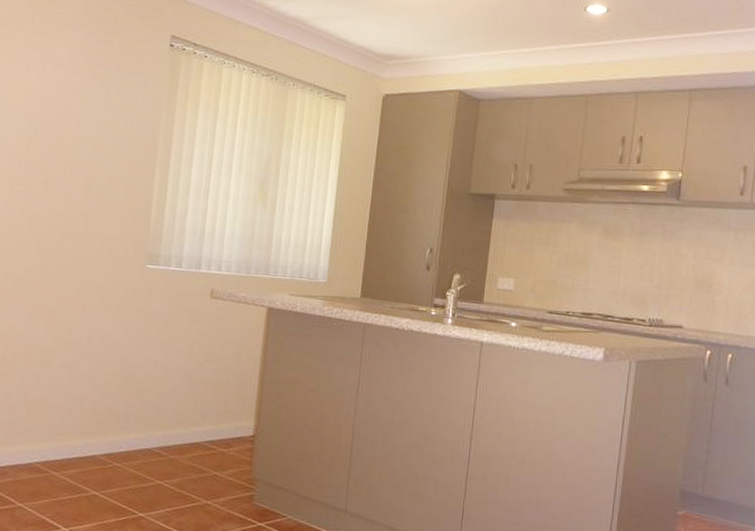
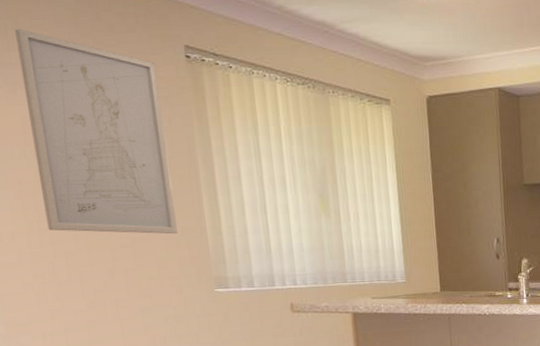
wall art: none [23,16,144,208] -> present [15,29,178,234]

